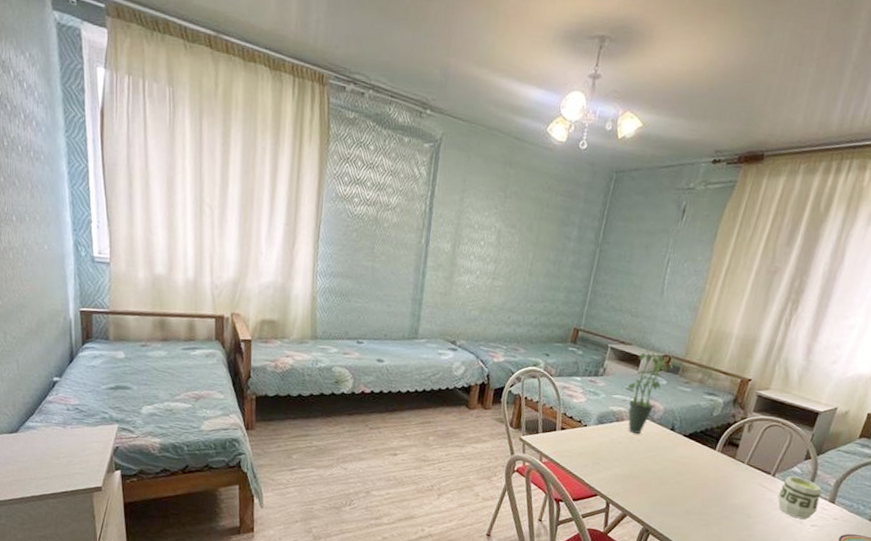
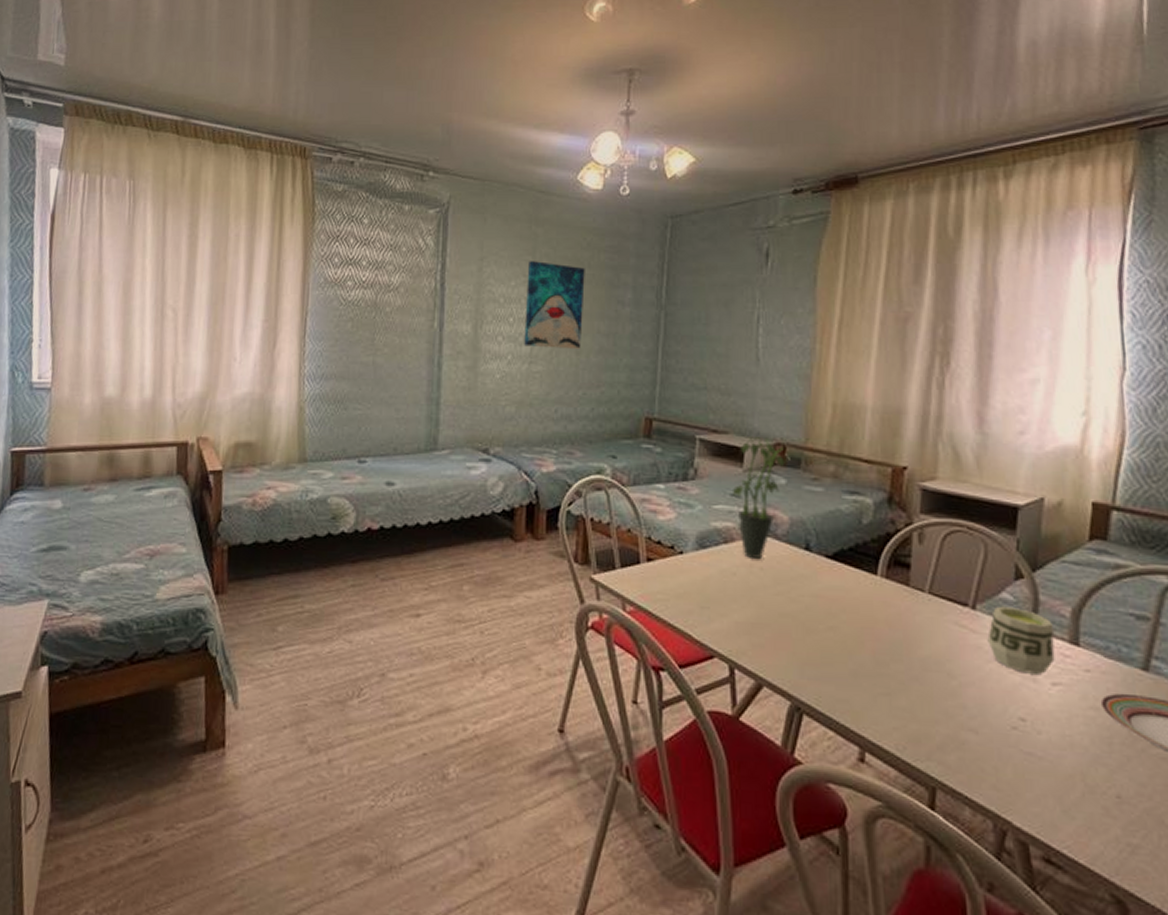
wall art: none [490,196,544,271] -> present [524,261,585,349]

